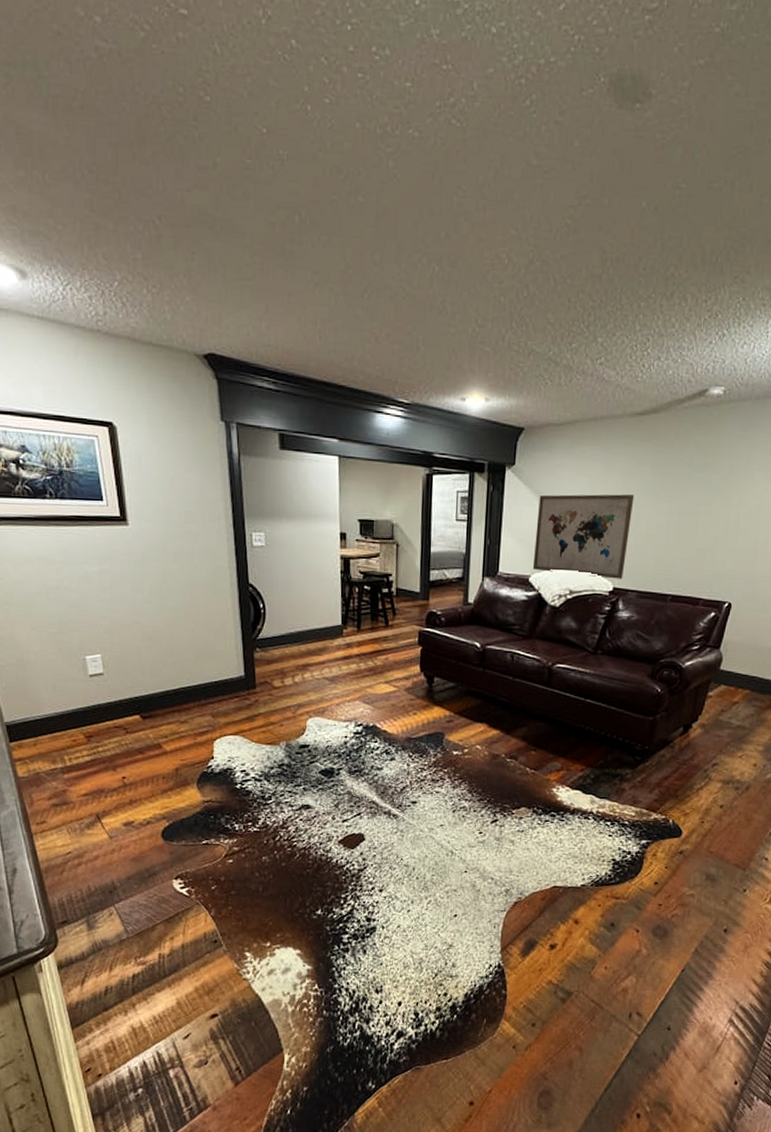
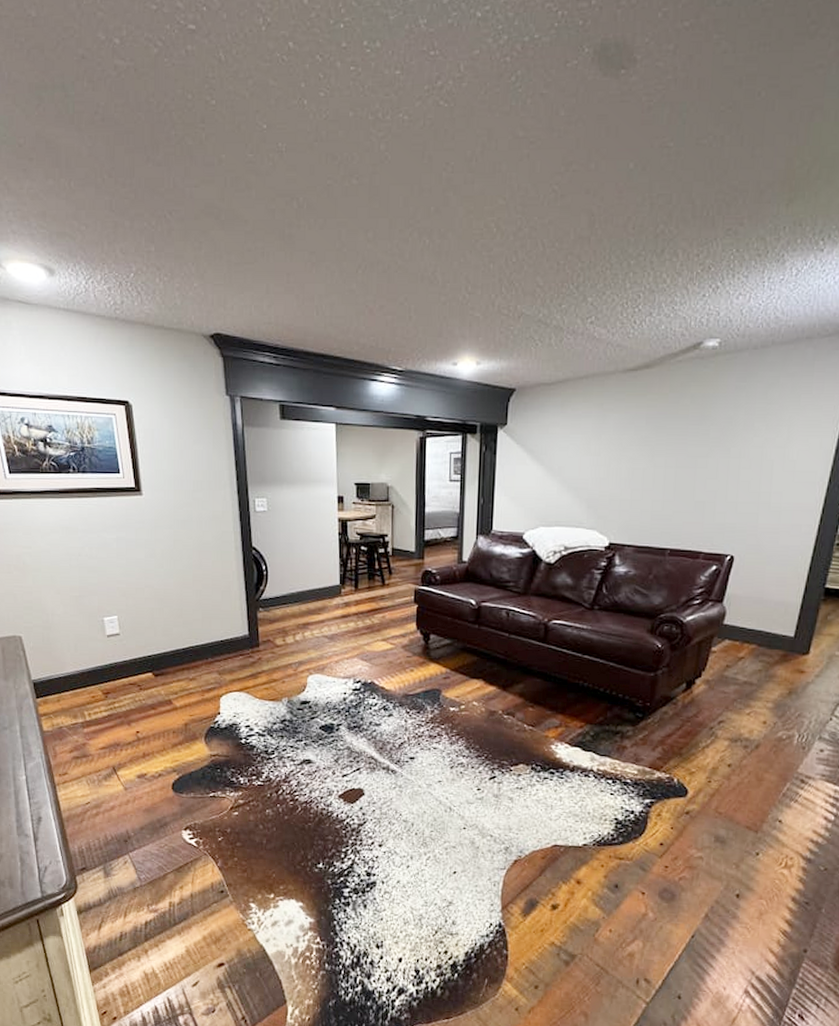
wall art: present [532,494,635,579] -> none [526,449,629,534]

